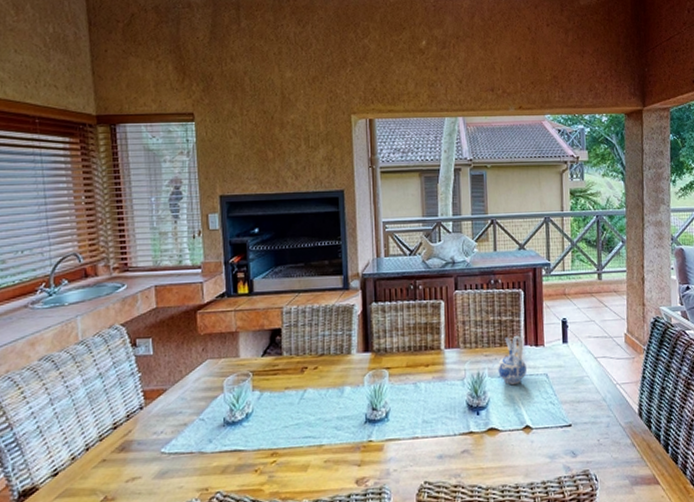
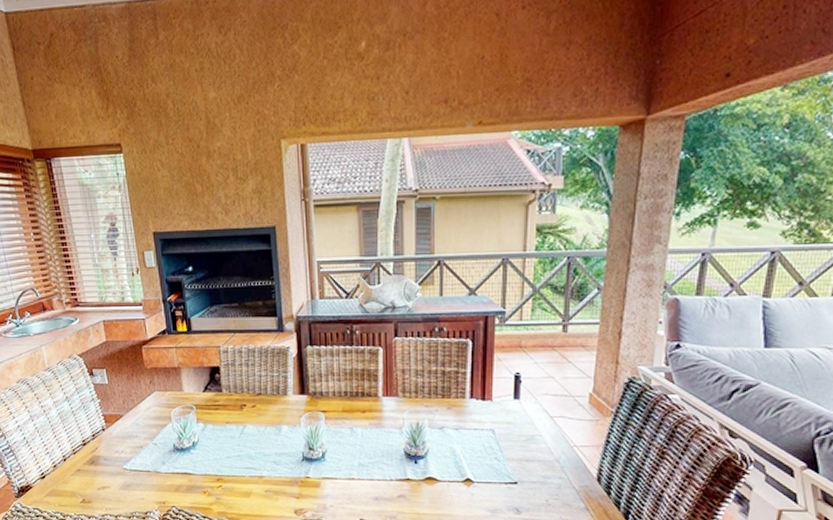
ceramic pitcher: present [498,335,527,384] -> none [439,387,472,437]

